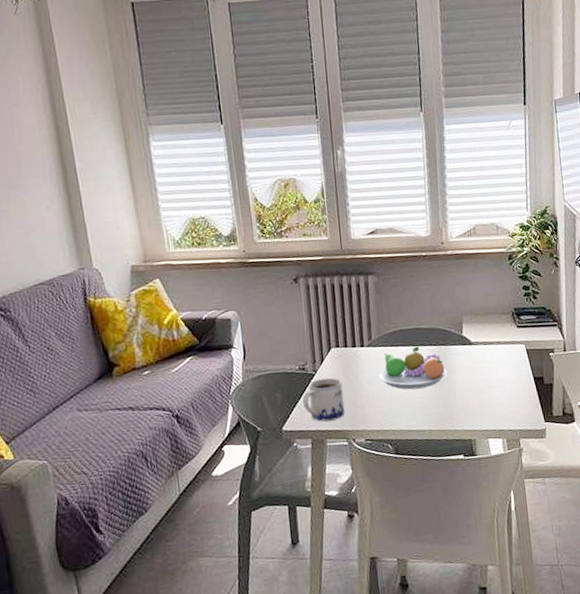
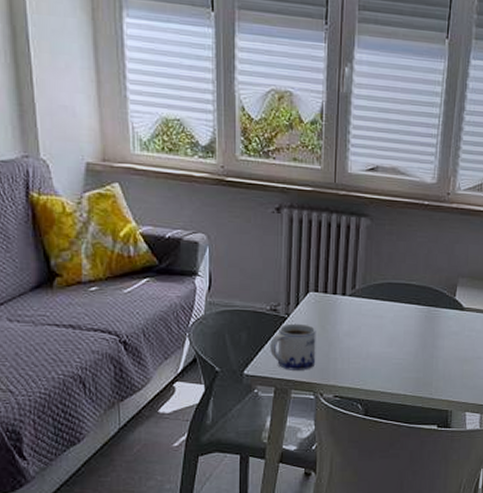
fruit bowl: present [378,346,448,390] -> none [357,303,433,349]

